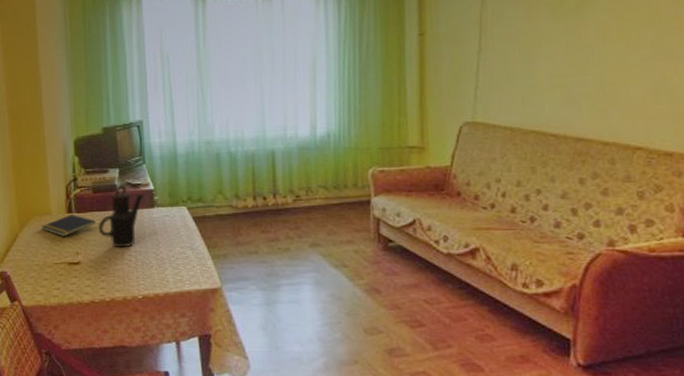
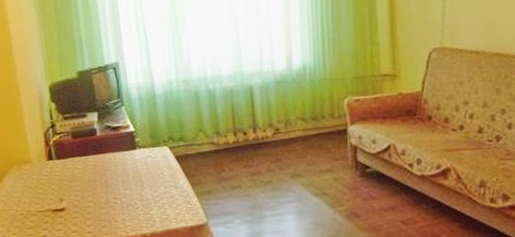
notepad: present [41,214,95,237] -> none [22,161,77,185]
teapot: present [98,185,144,248] -> none [80,129,125,192]

